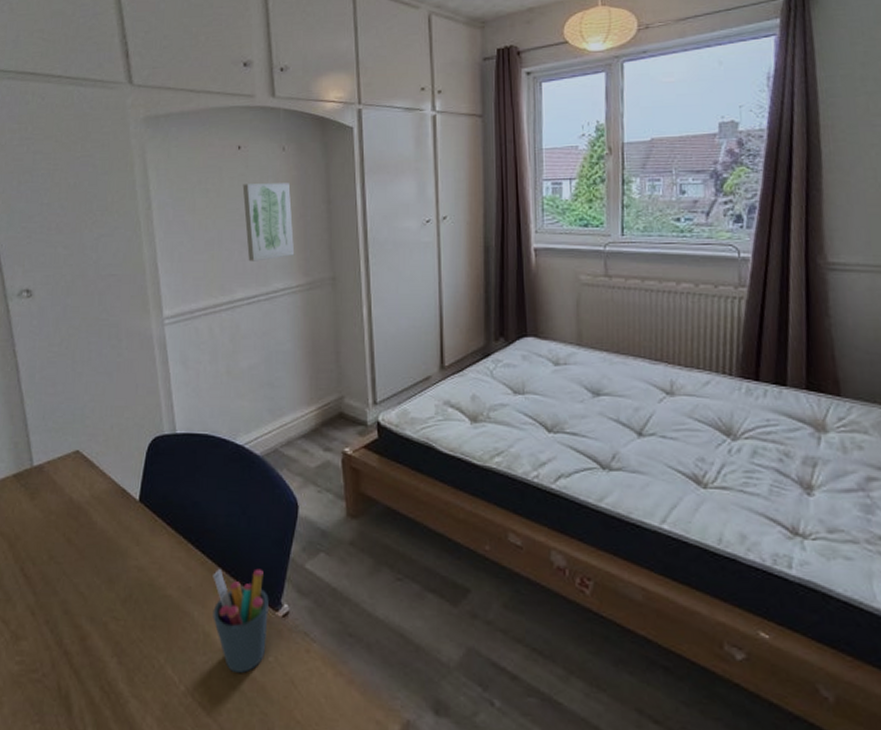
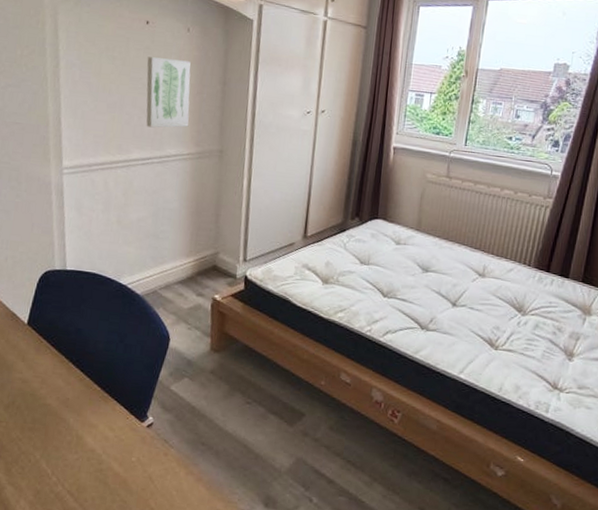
pen holder: present [213,568,269,673] -> none [86,384,137,469]

